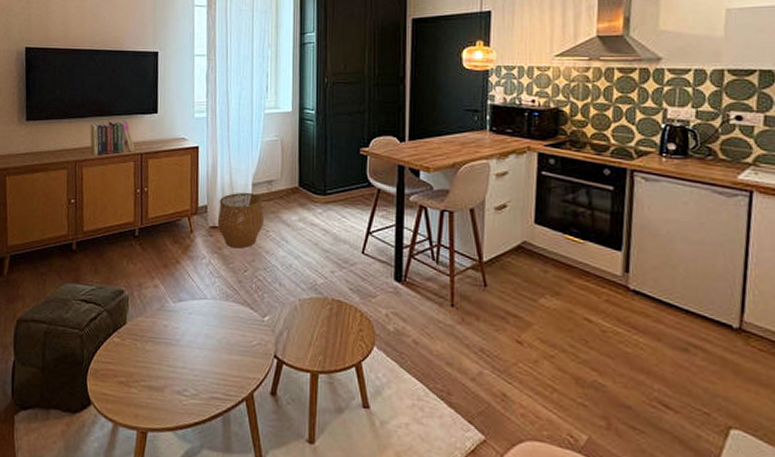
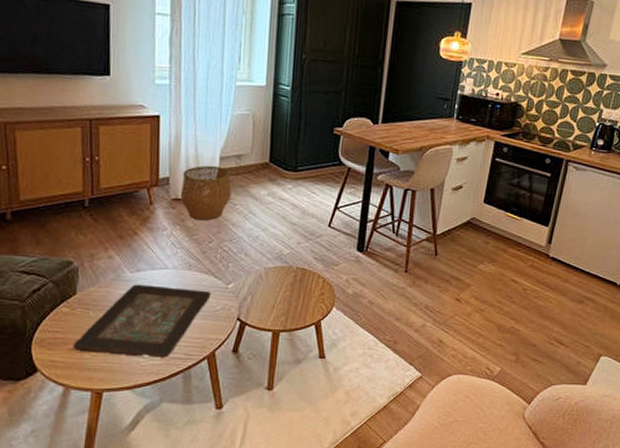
books: present [90,120,135,157] -> none [23,78,83,120]
decorative tray: none [122,314,248,397] -> present [73,284,211,358]

